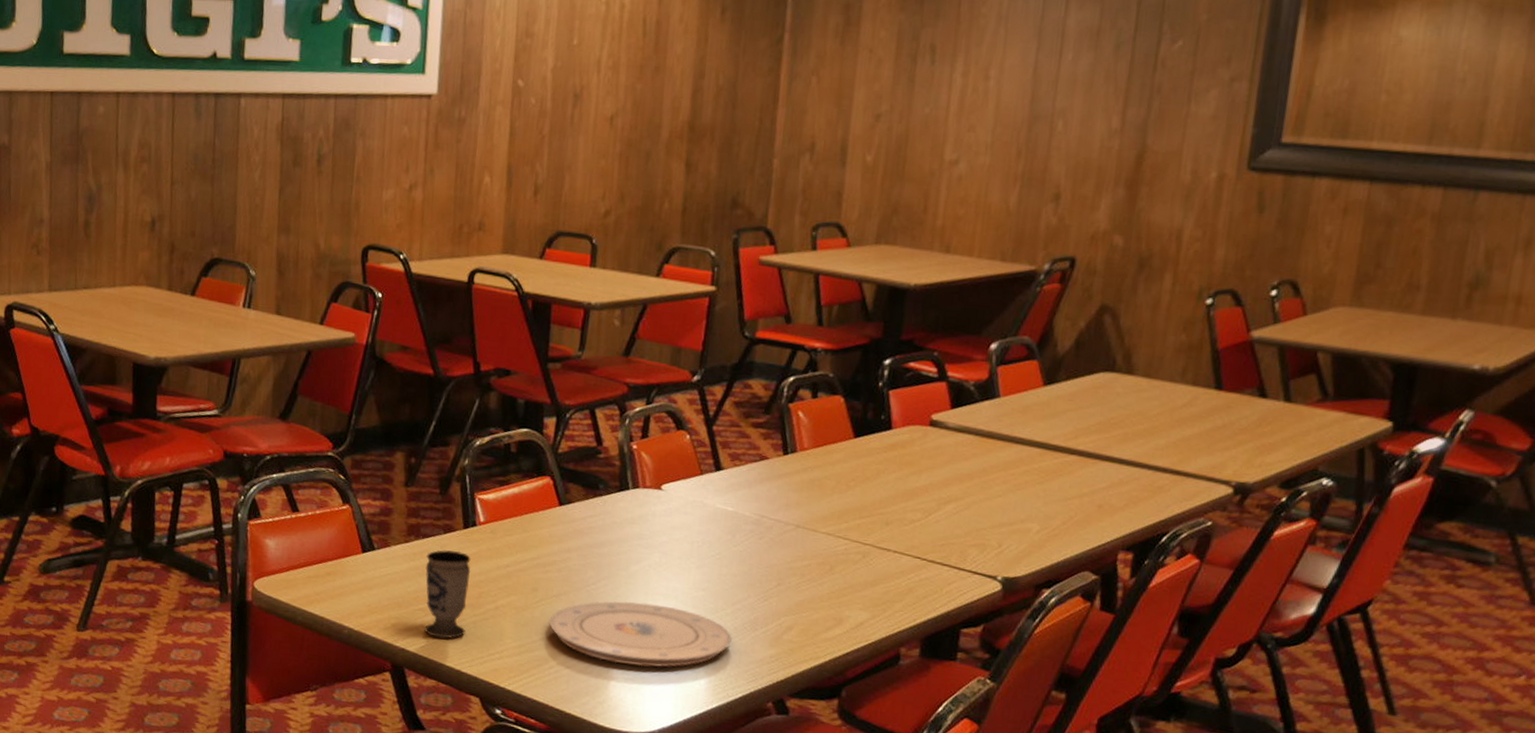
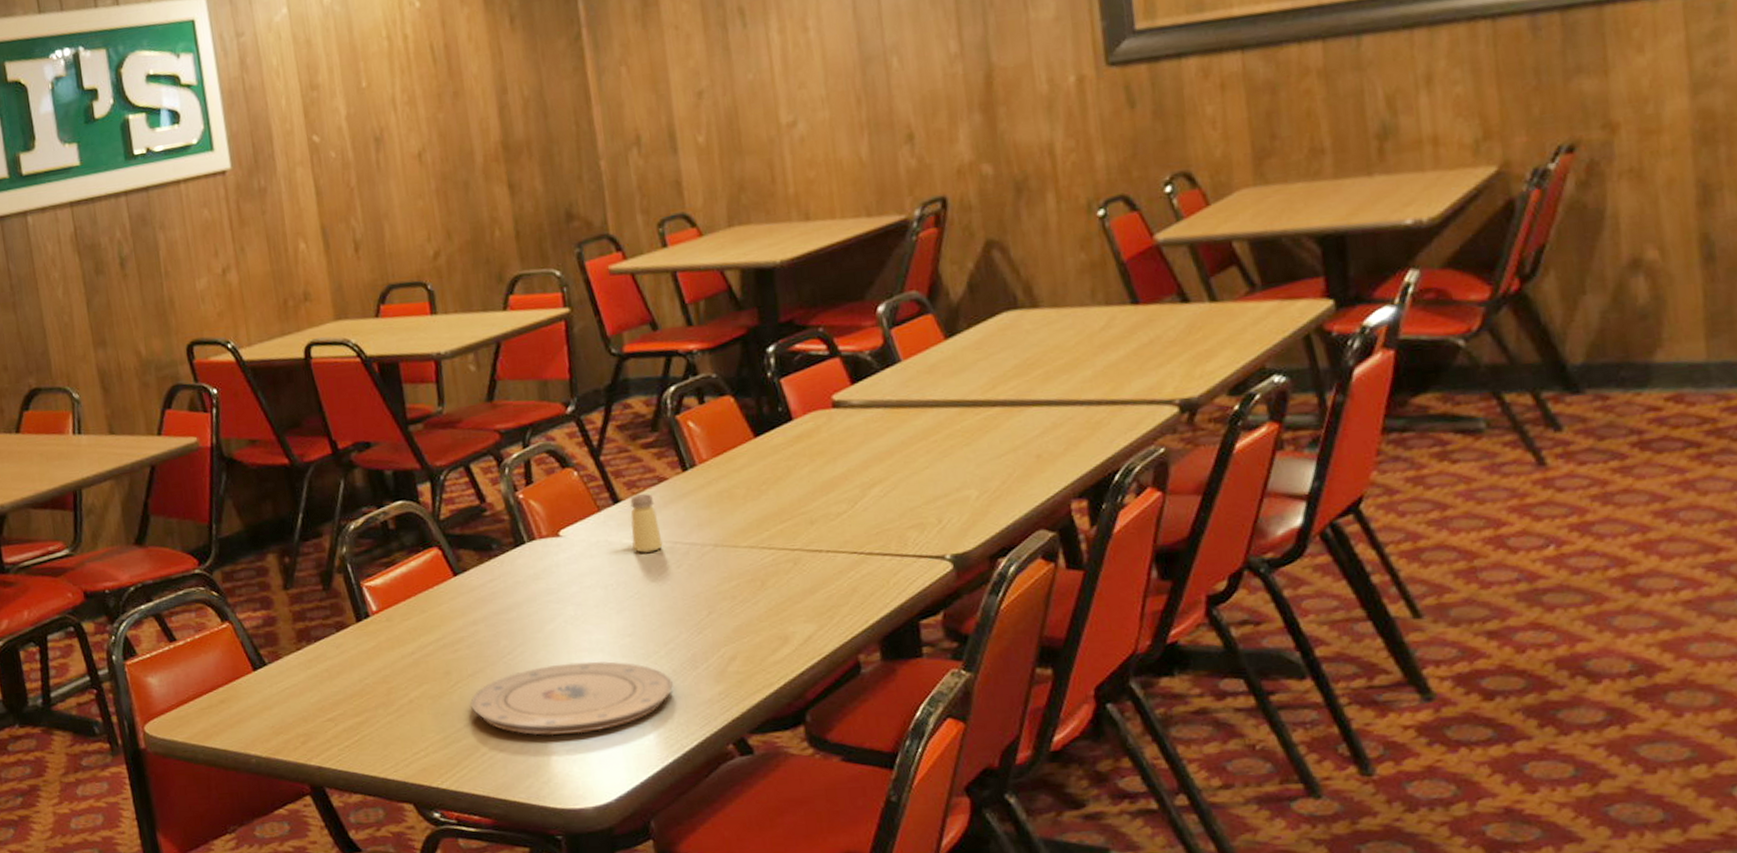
cup: present [424,550,471,639] -> none [323,647,383,747]
saltshaker: none [724,466,753,521] -> present [630,493,663,554]

